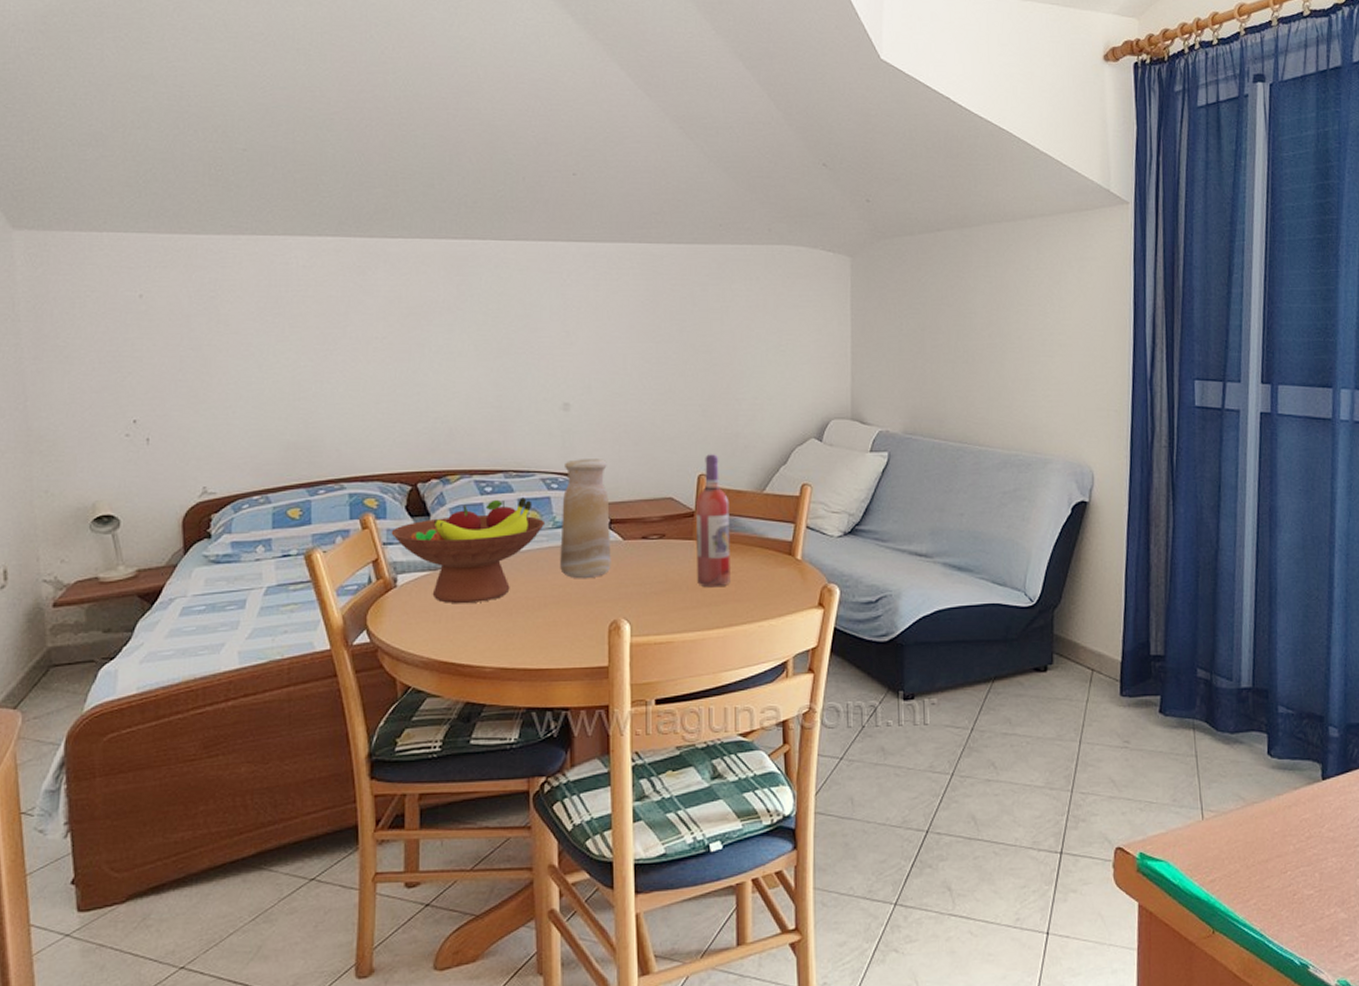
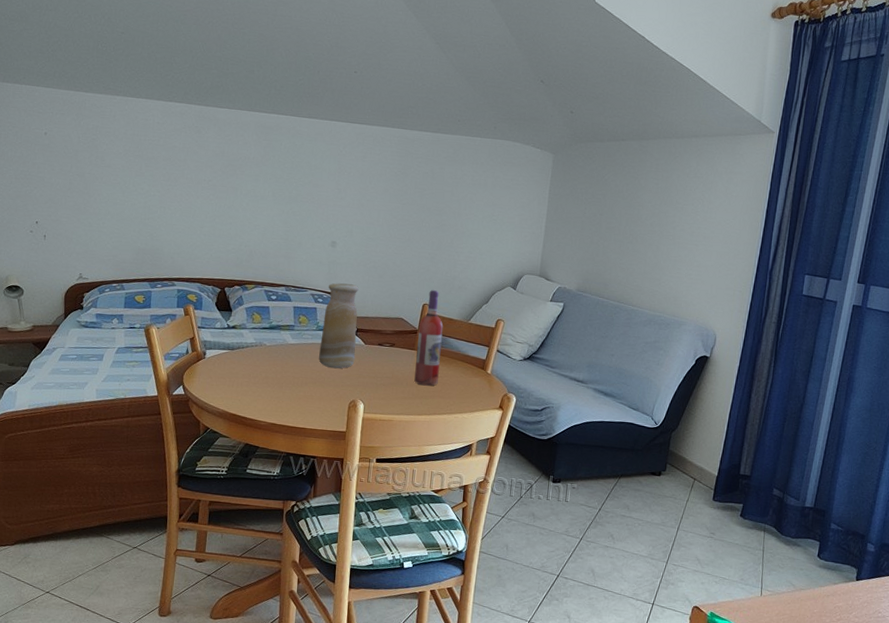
fruit bowl: present [391,497,546,603] -> none [204,305,312,376]

